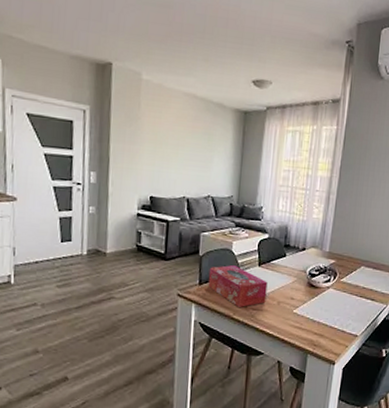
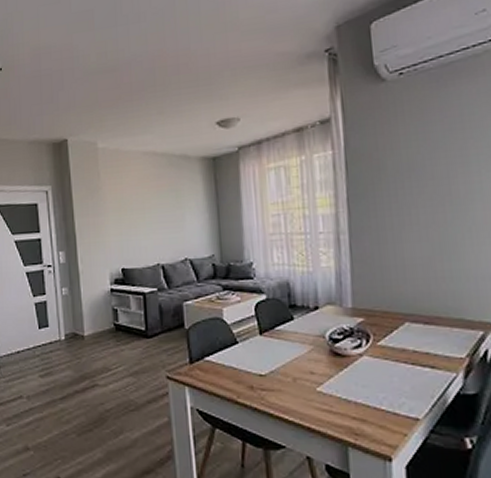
tissue box: present [208,265,268,307] -> none [199,337,277,388]

